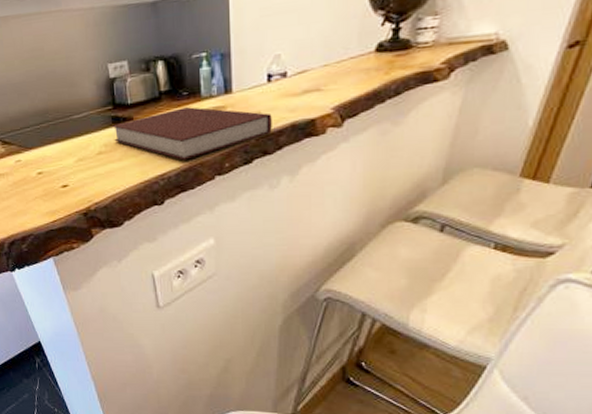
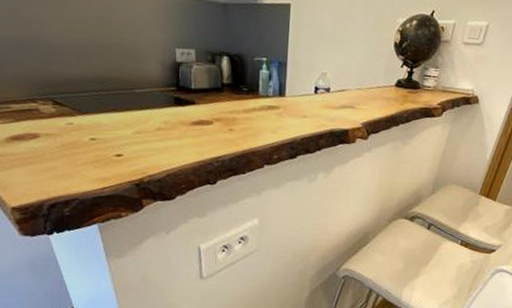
notebook: present [112,107,272,160] -> none [174,101,315,148]

